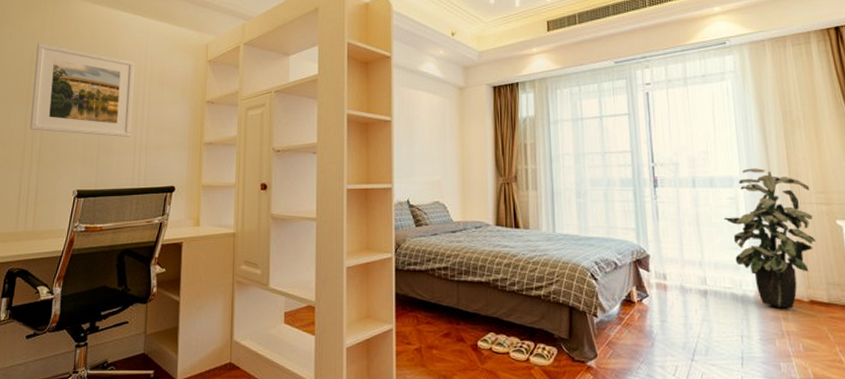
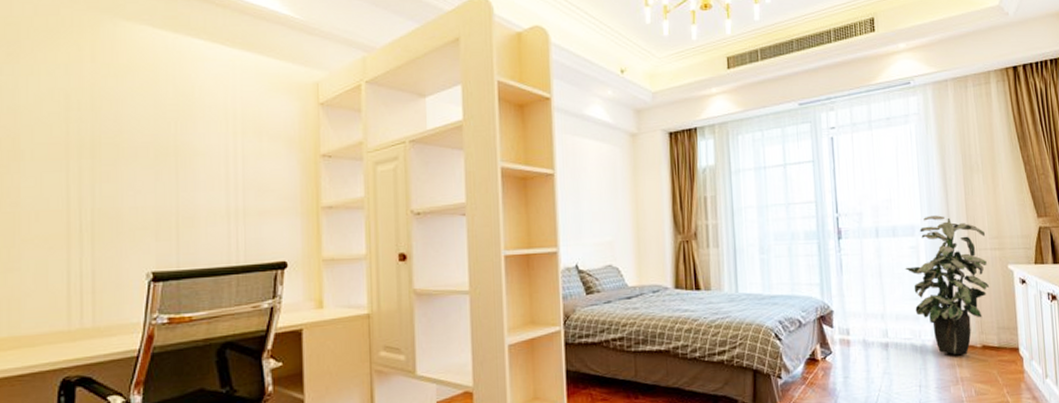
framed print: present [30,43,135,137] -> none [72,80,221,202]

